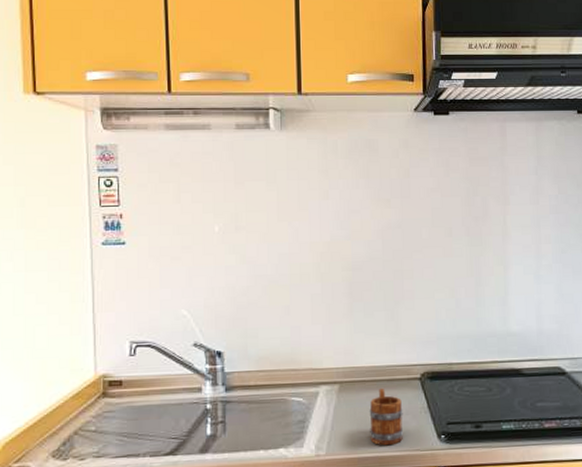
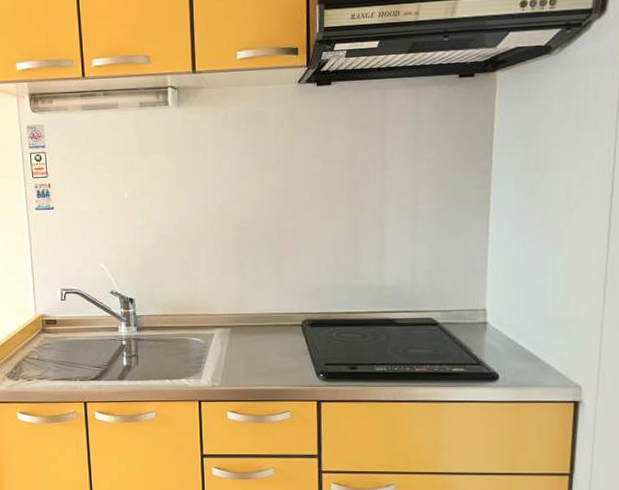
mug: present [369,388,404,446] -> none [257,332,287,381]

